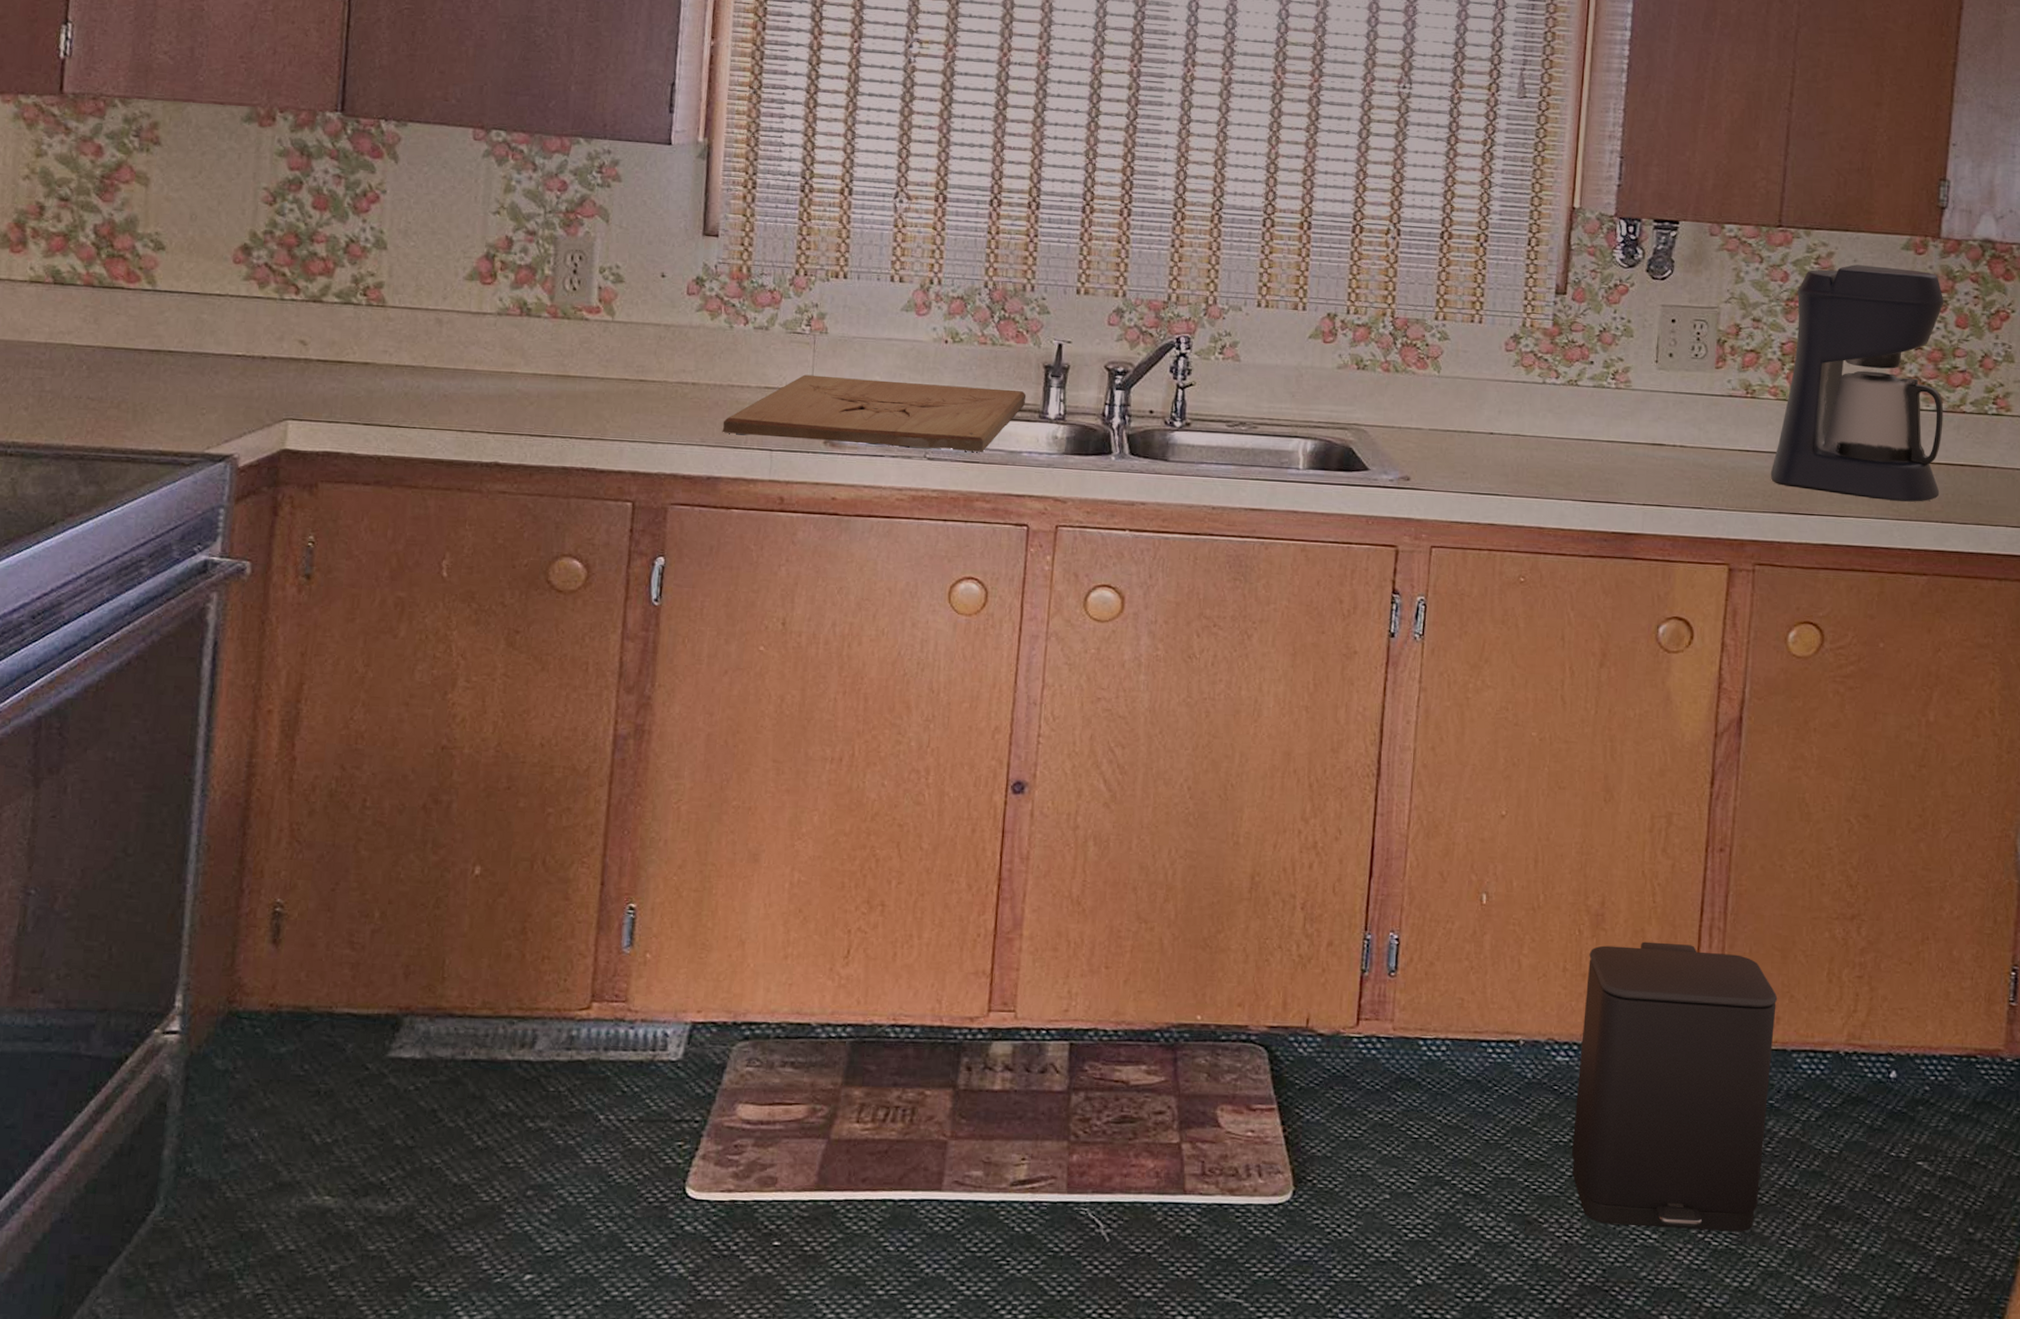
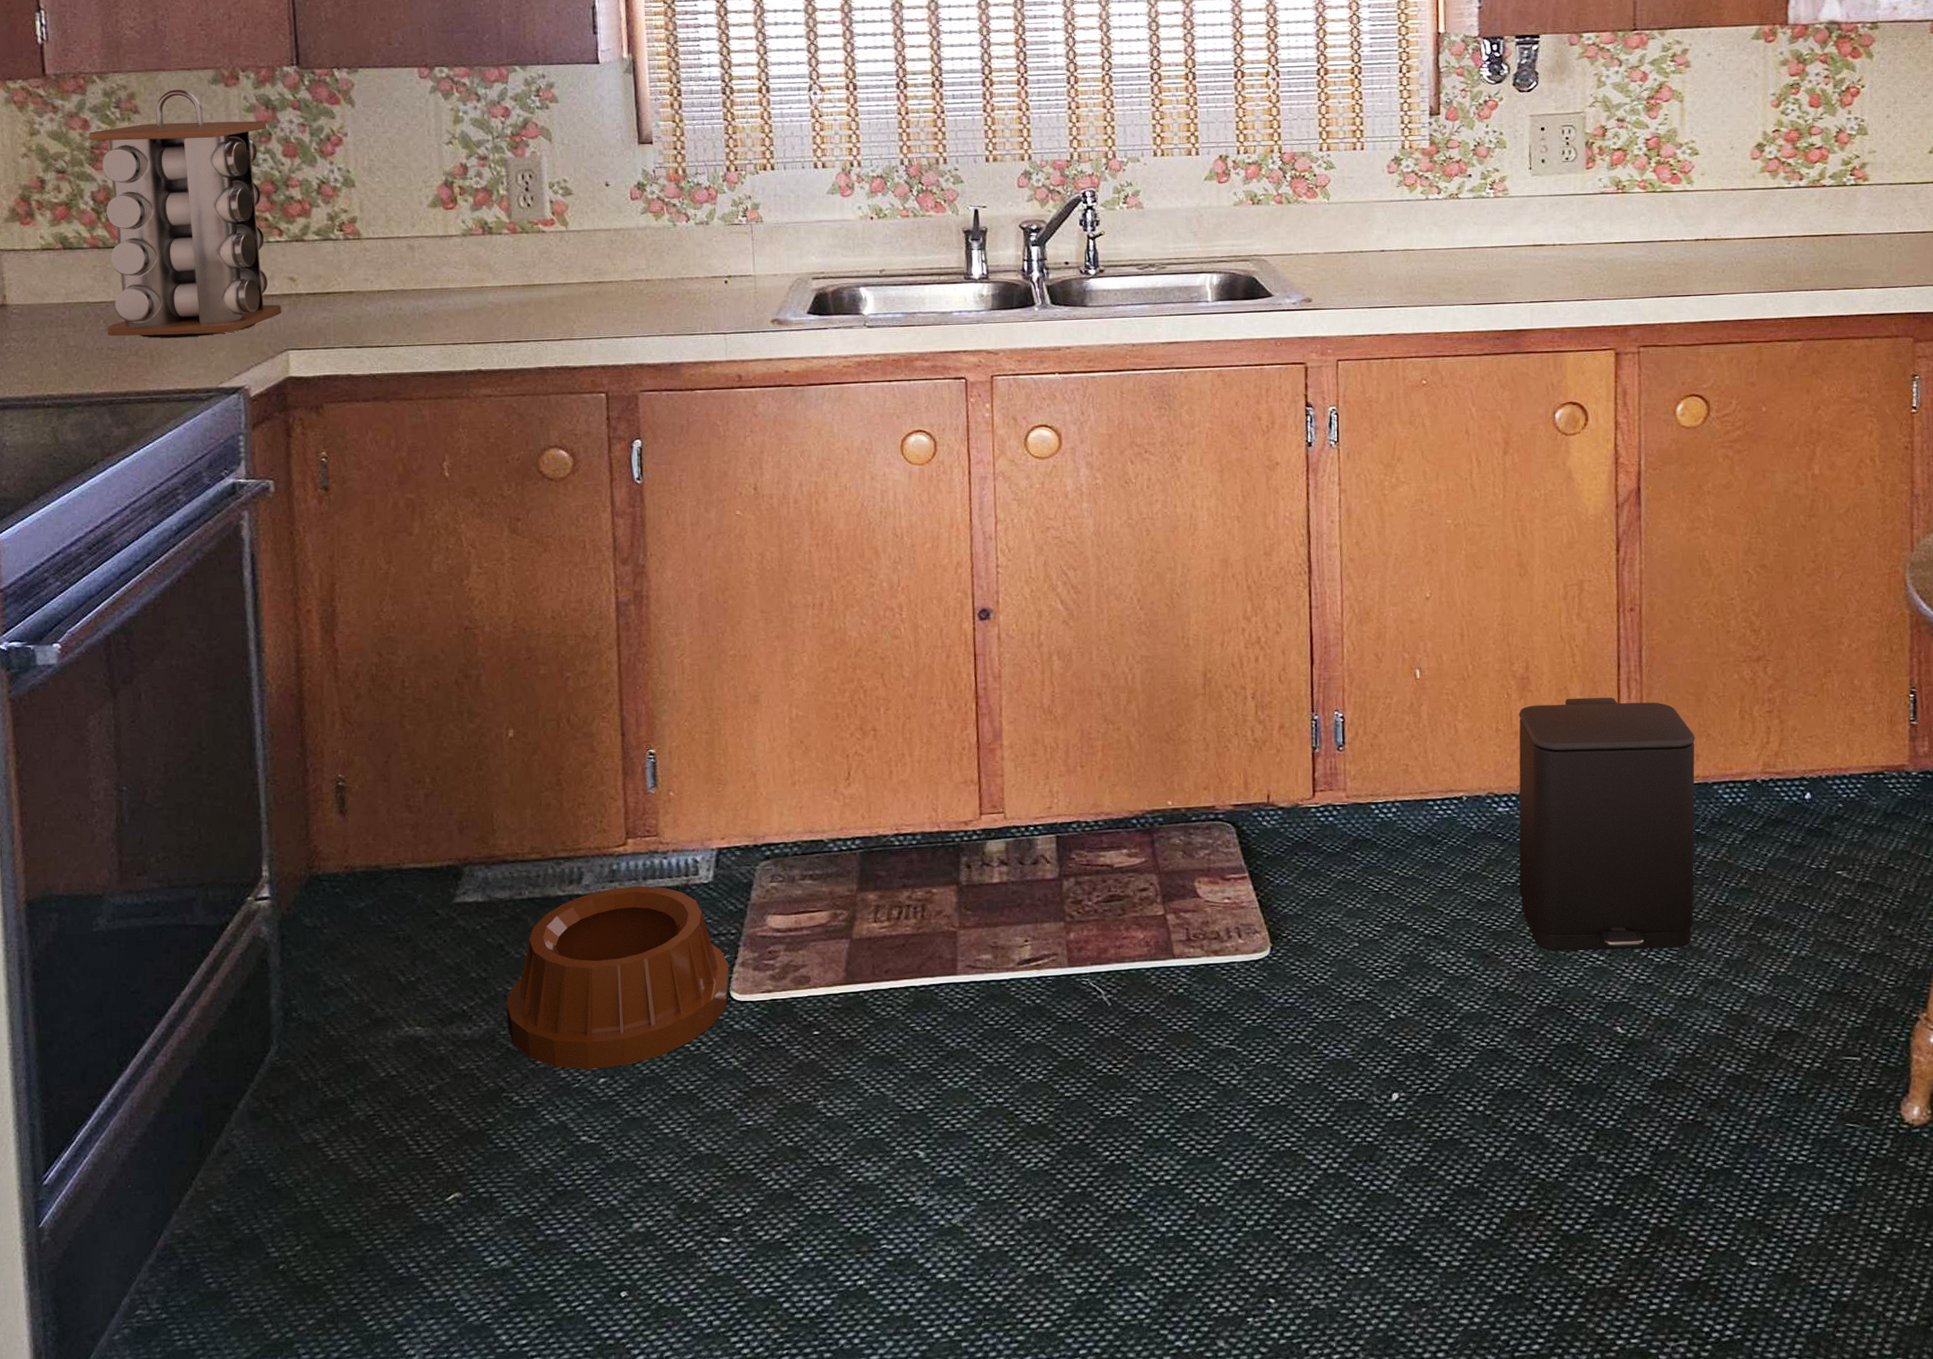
spice rack: none [89,123,299,395] -> present [89,89,282,338]
pet bowl: none [429,1056,688,1263] -> present [506,885,730,1070]
cutting board: present [722,374,1027,452] -> none [678,255,951,322]
coffee maker: present [1770,264,1944,502] -> none [1646,57,1807,275]

